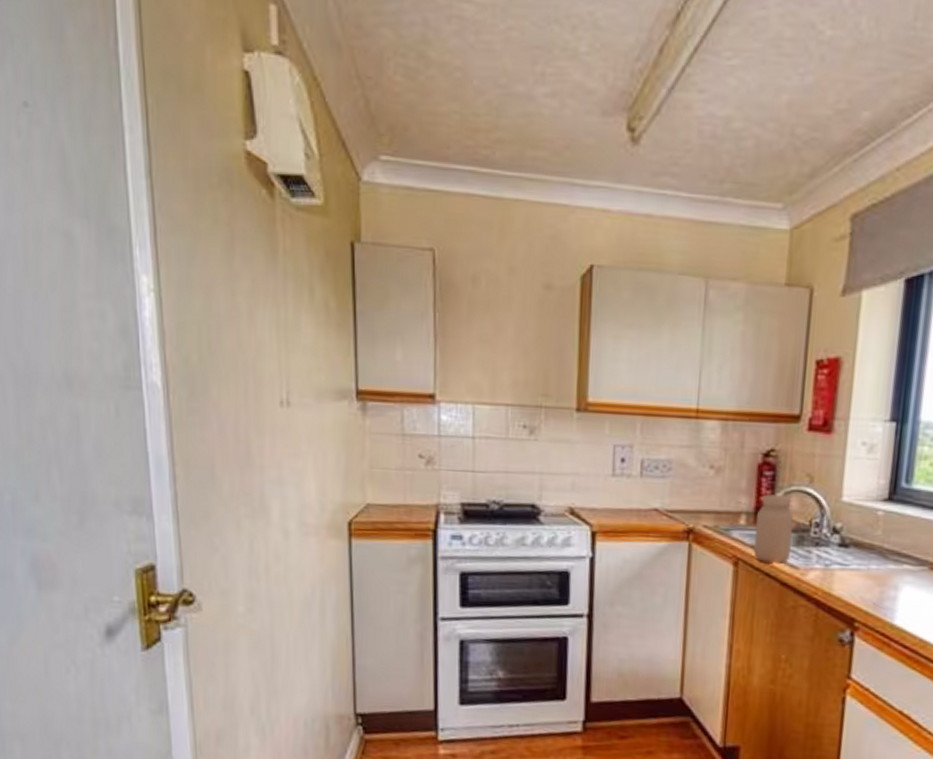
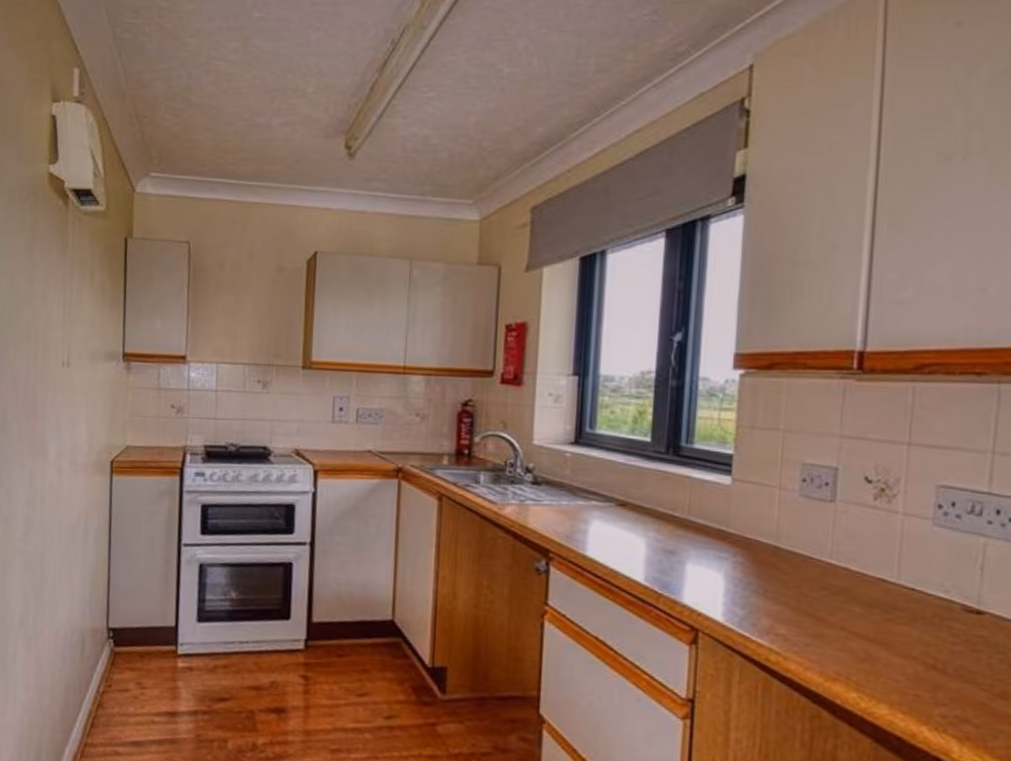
jar: present [754,494,793,563] -> none [456,438,490,499]

